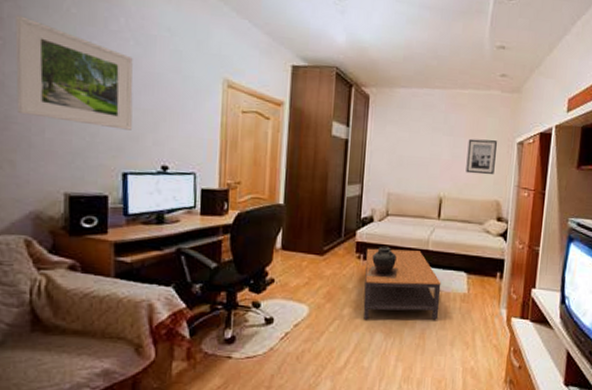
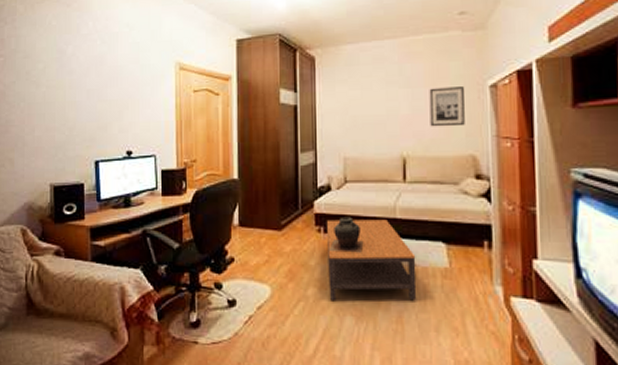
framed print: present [15,15,133,130] -> none [12,35,101,121]

